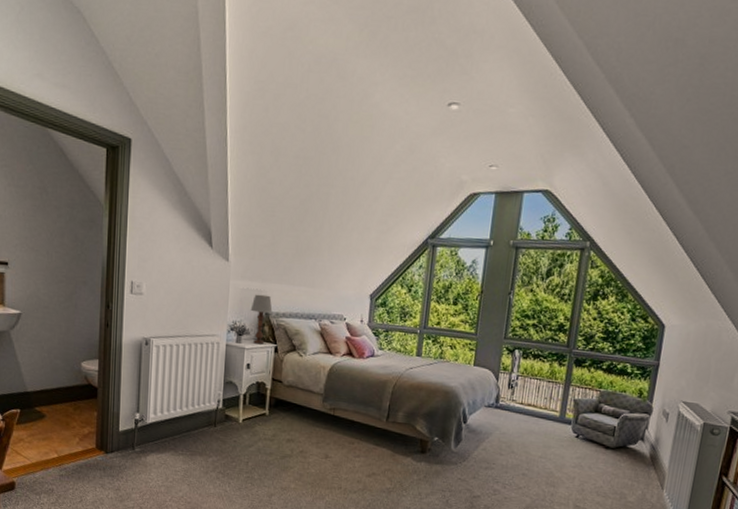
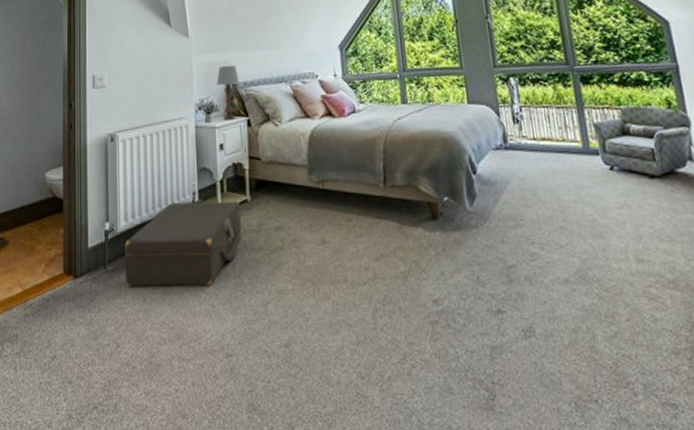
suitcase: none [150,405,259,476] -> present [124,201,242,287]

